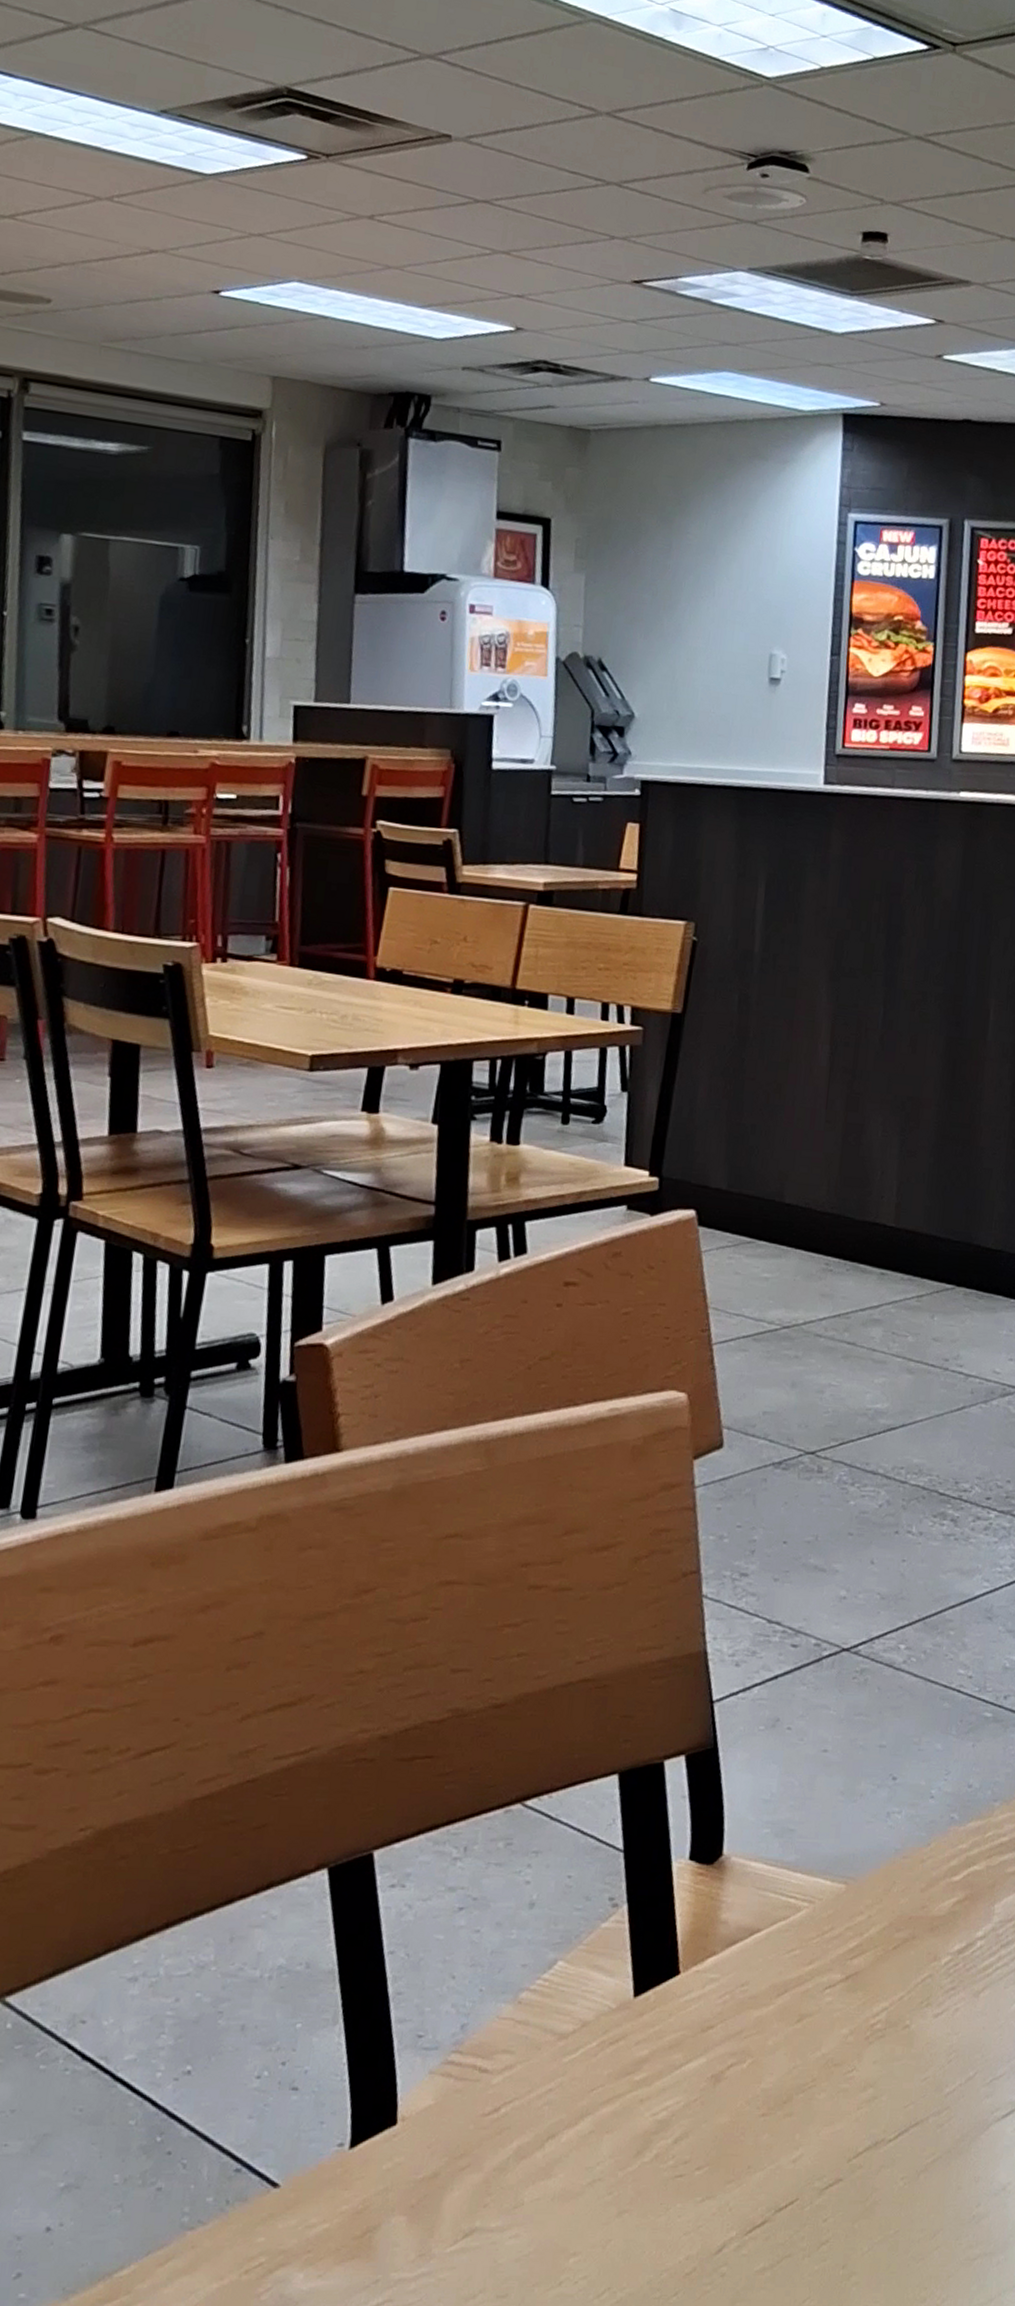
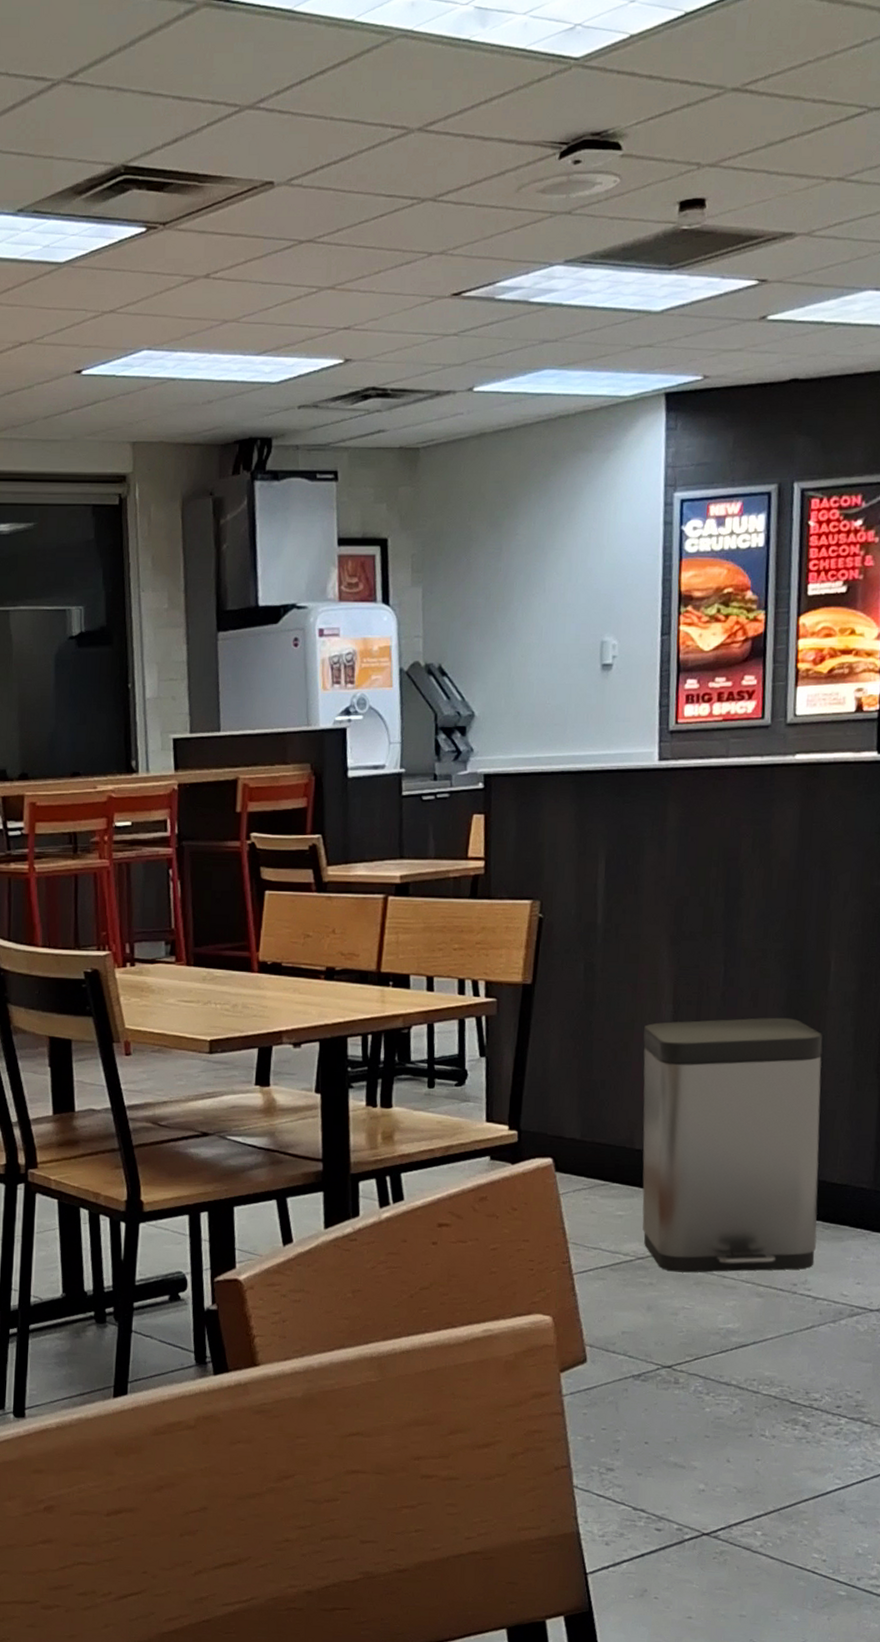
pedal bin: none [789,1064,981,1345] -> present [642,1017,823,1273]

